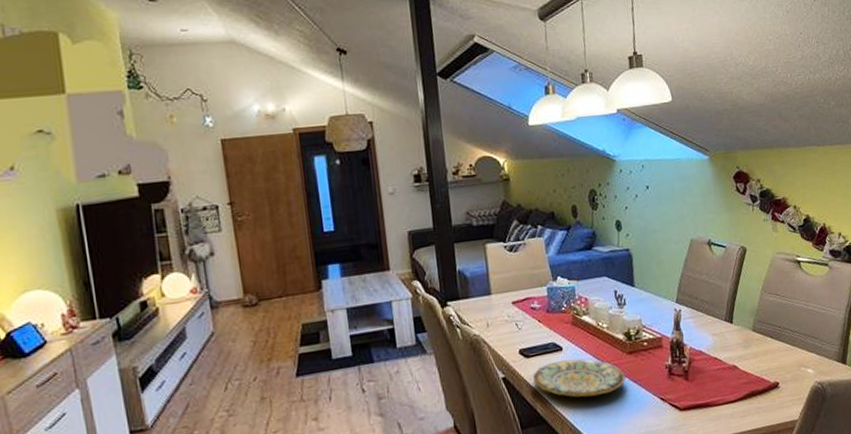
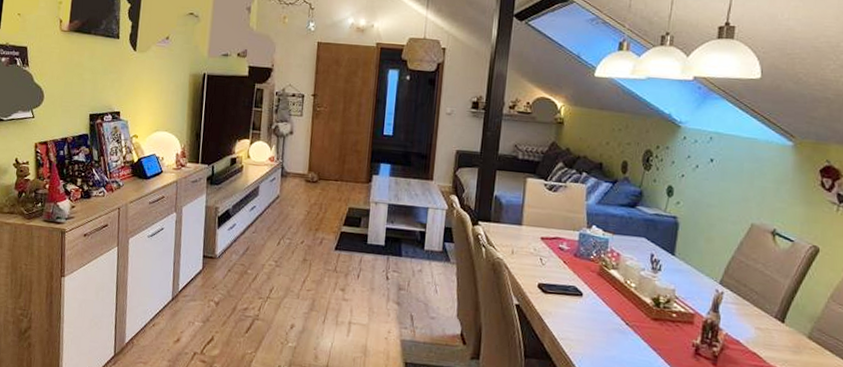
plate: present [533,358,626,398] -> none [547,304,645,352]

